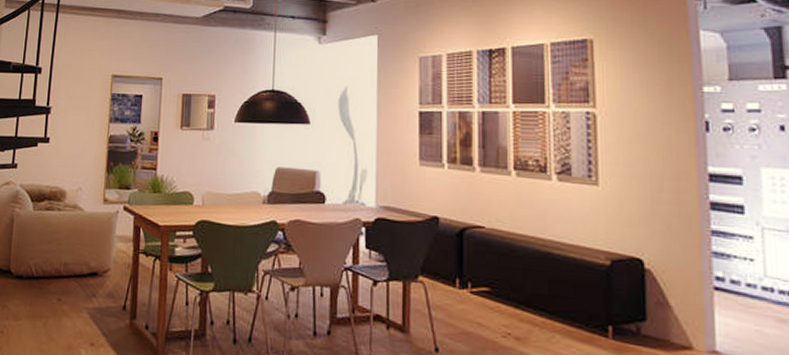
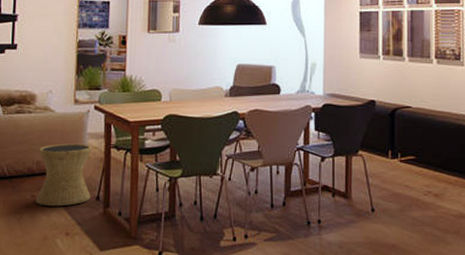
side table: none [61,245,120,314] -> present [35,143,92,207]

